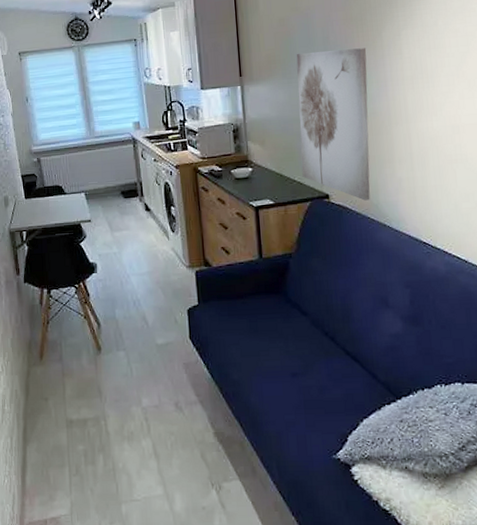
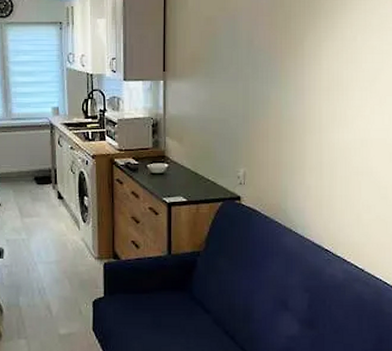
wall art: present [296,48,370,201] -> none [216,54,288,205]

